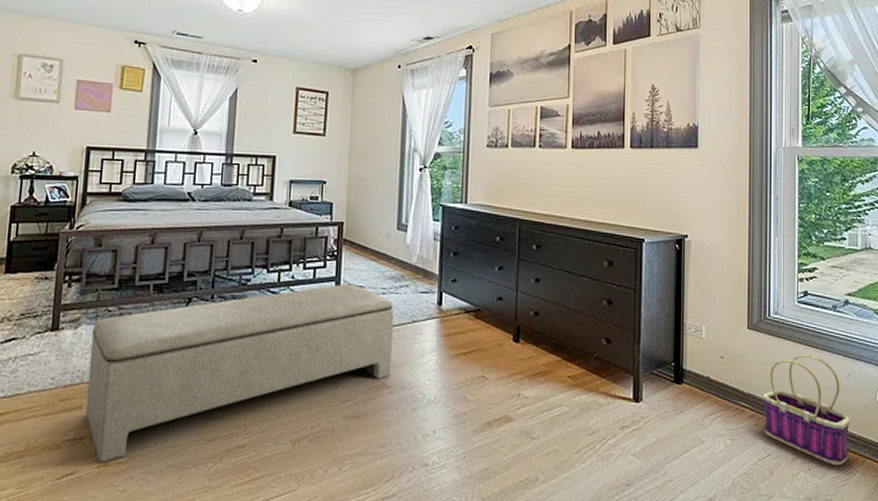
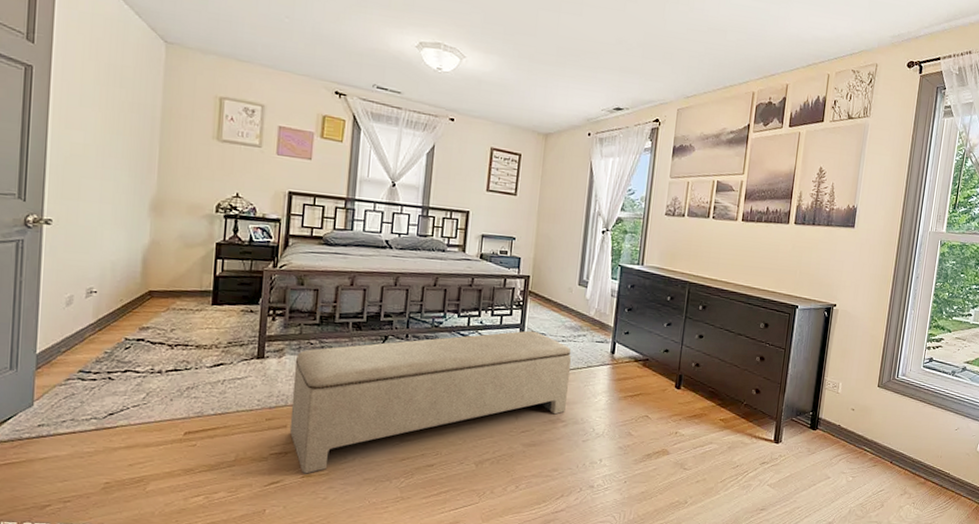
basket: present [763,355,850,466] -> none [880,410,953,501]

